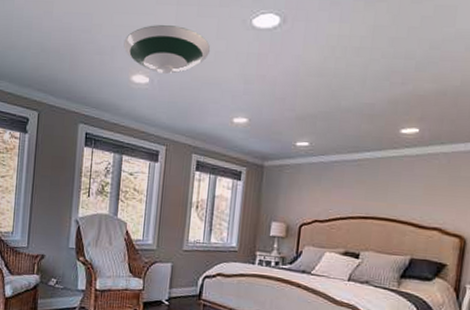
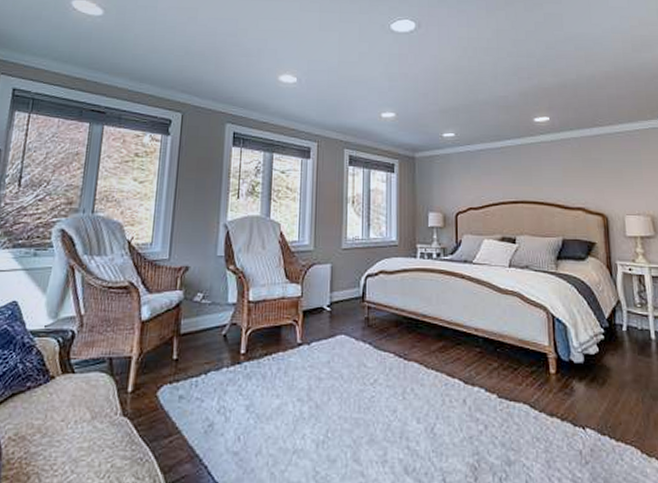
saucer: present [123,25,211,74] -> none [270,29,355,73]

